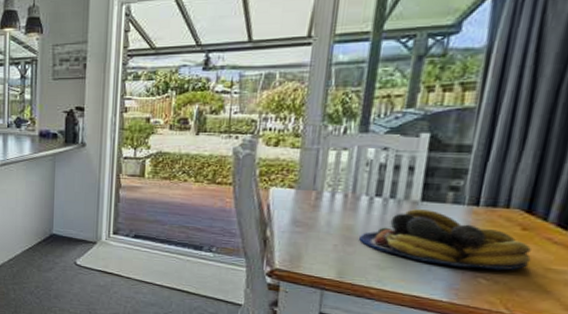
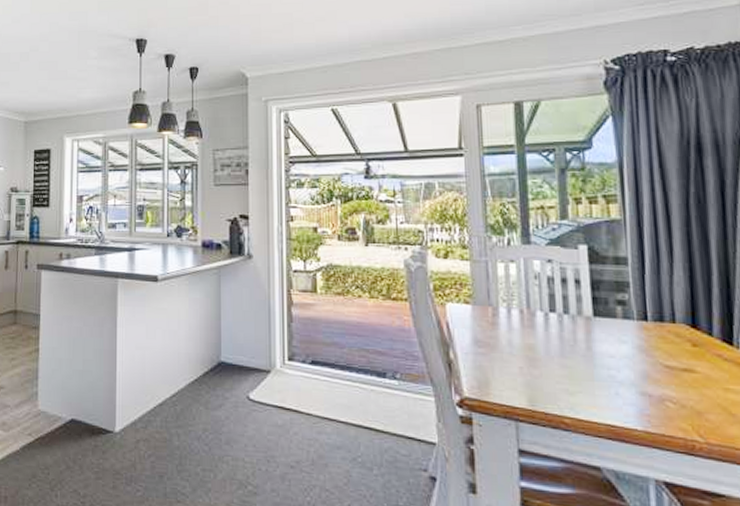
fruit bowl: present [359,208,531,271] -> none [543,324,709,392]

